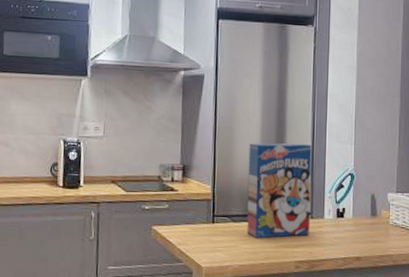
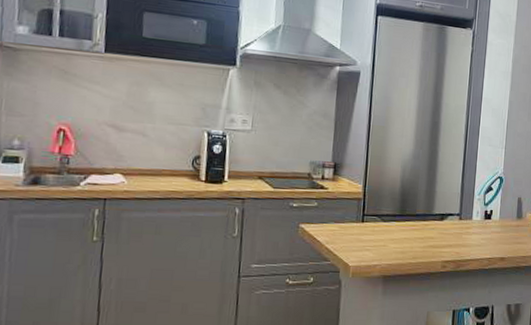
cereal box: present [247,143,312,238] -> none [396,143,464,238]

